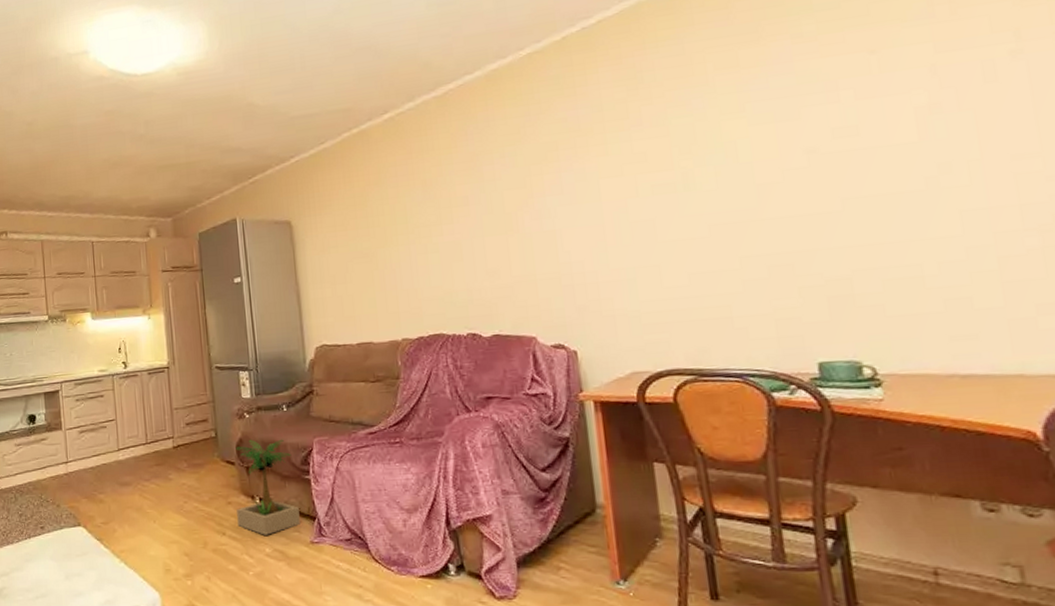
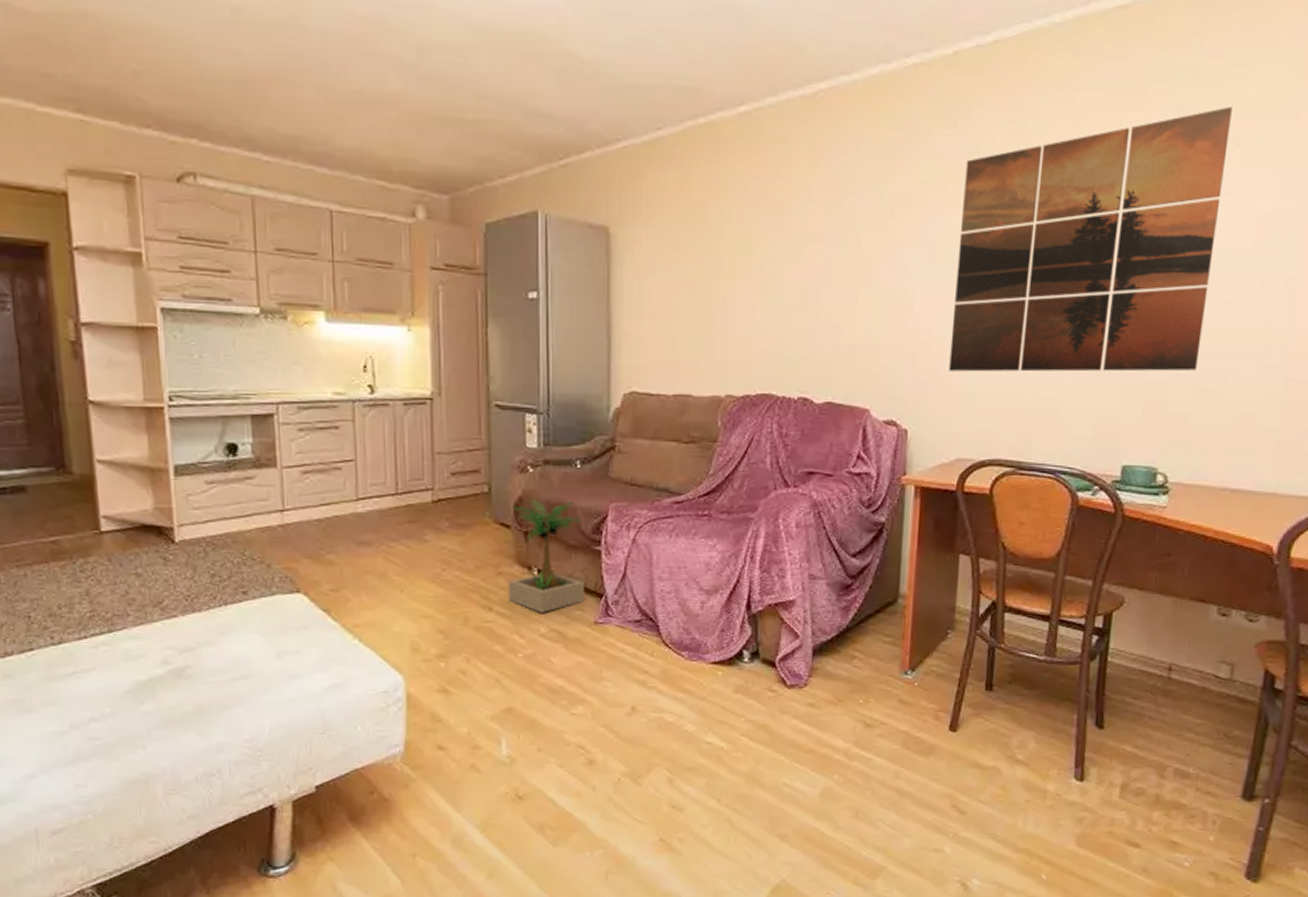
wall art: none [590,23,882,295] -> present [949,106,1232,372]

